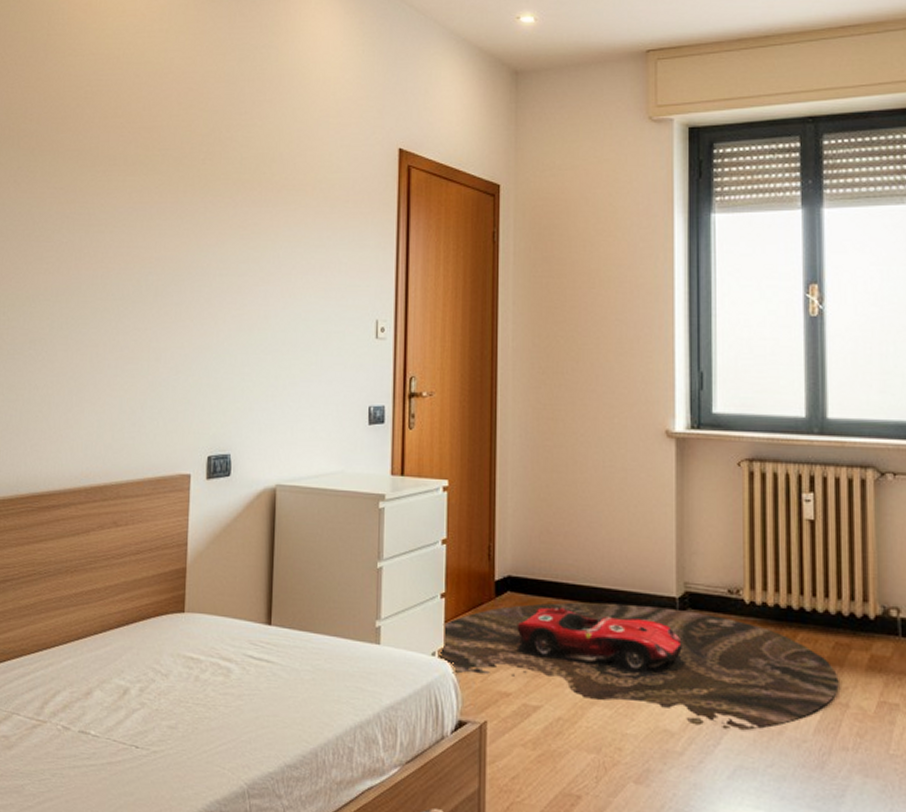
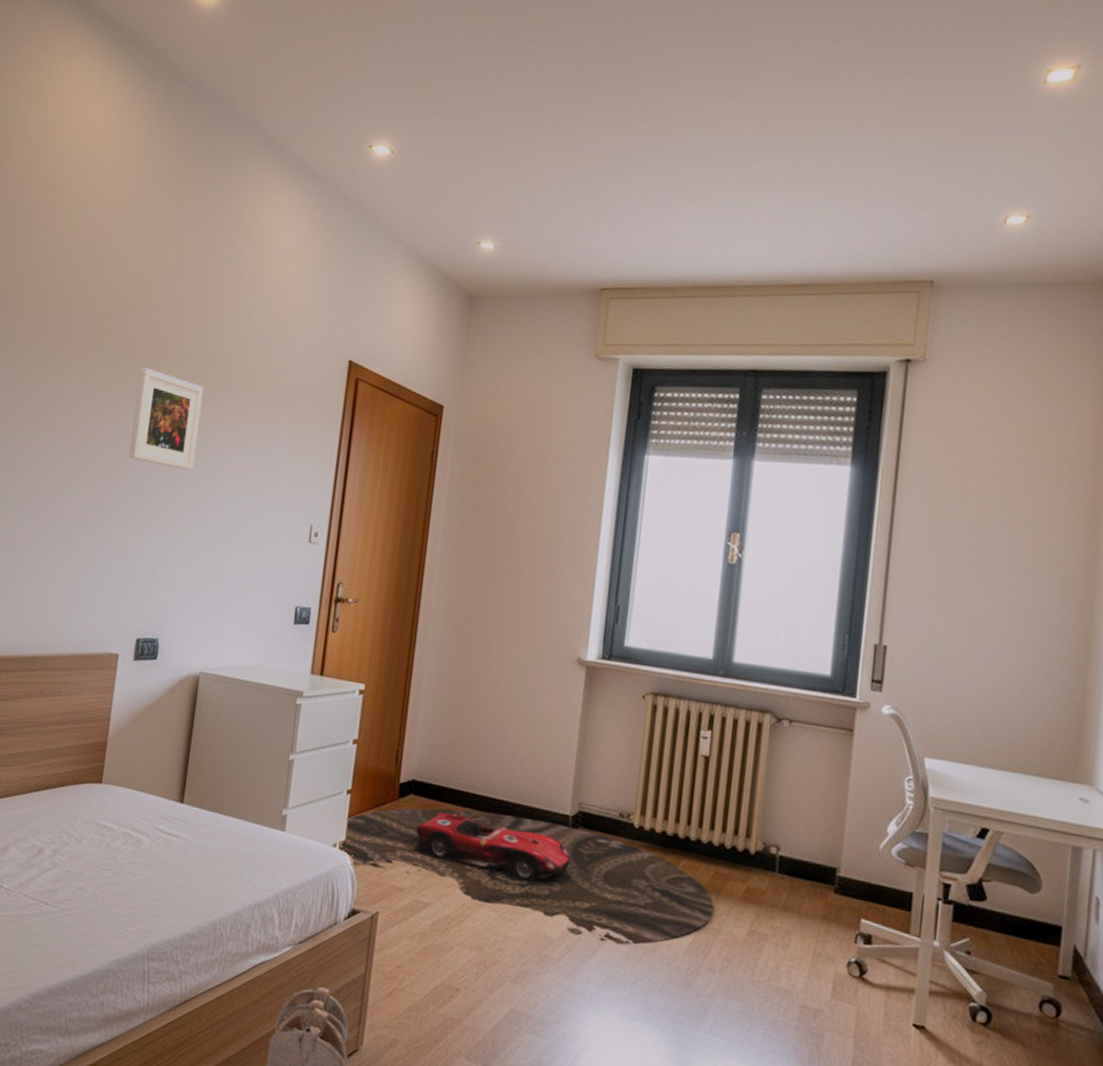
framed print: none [184,177,254,277] -> present [129,367,203,470]

